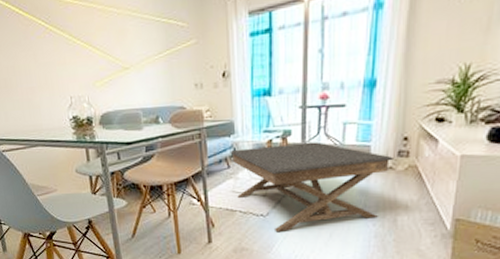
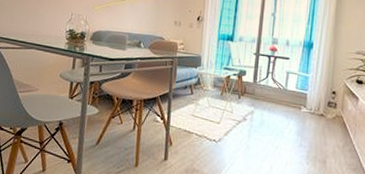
coffee table: present [230,142,393,233] -> none [194,79,324,159]

